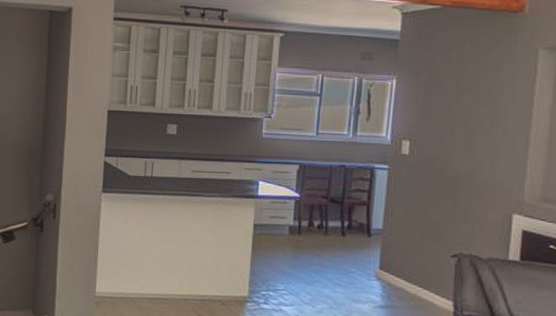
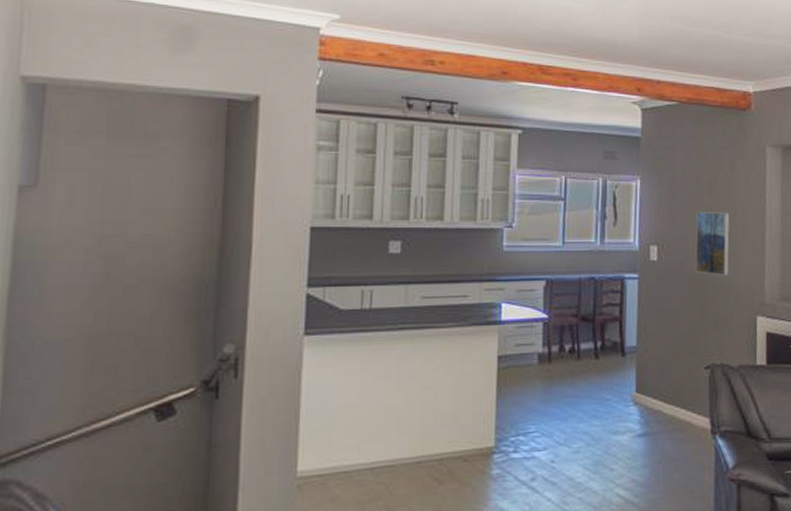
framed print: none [449,111,491,174] -> present [695,212,730,276]

